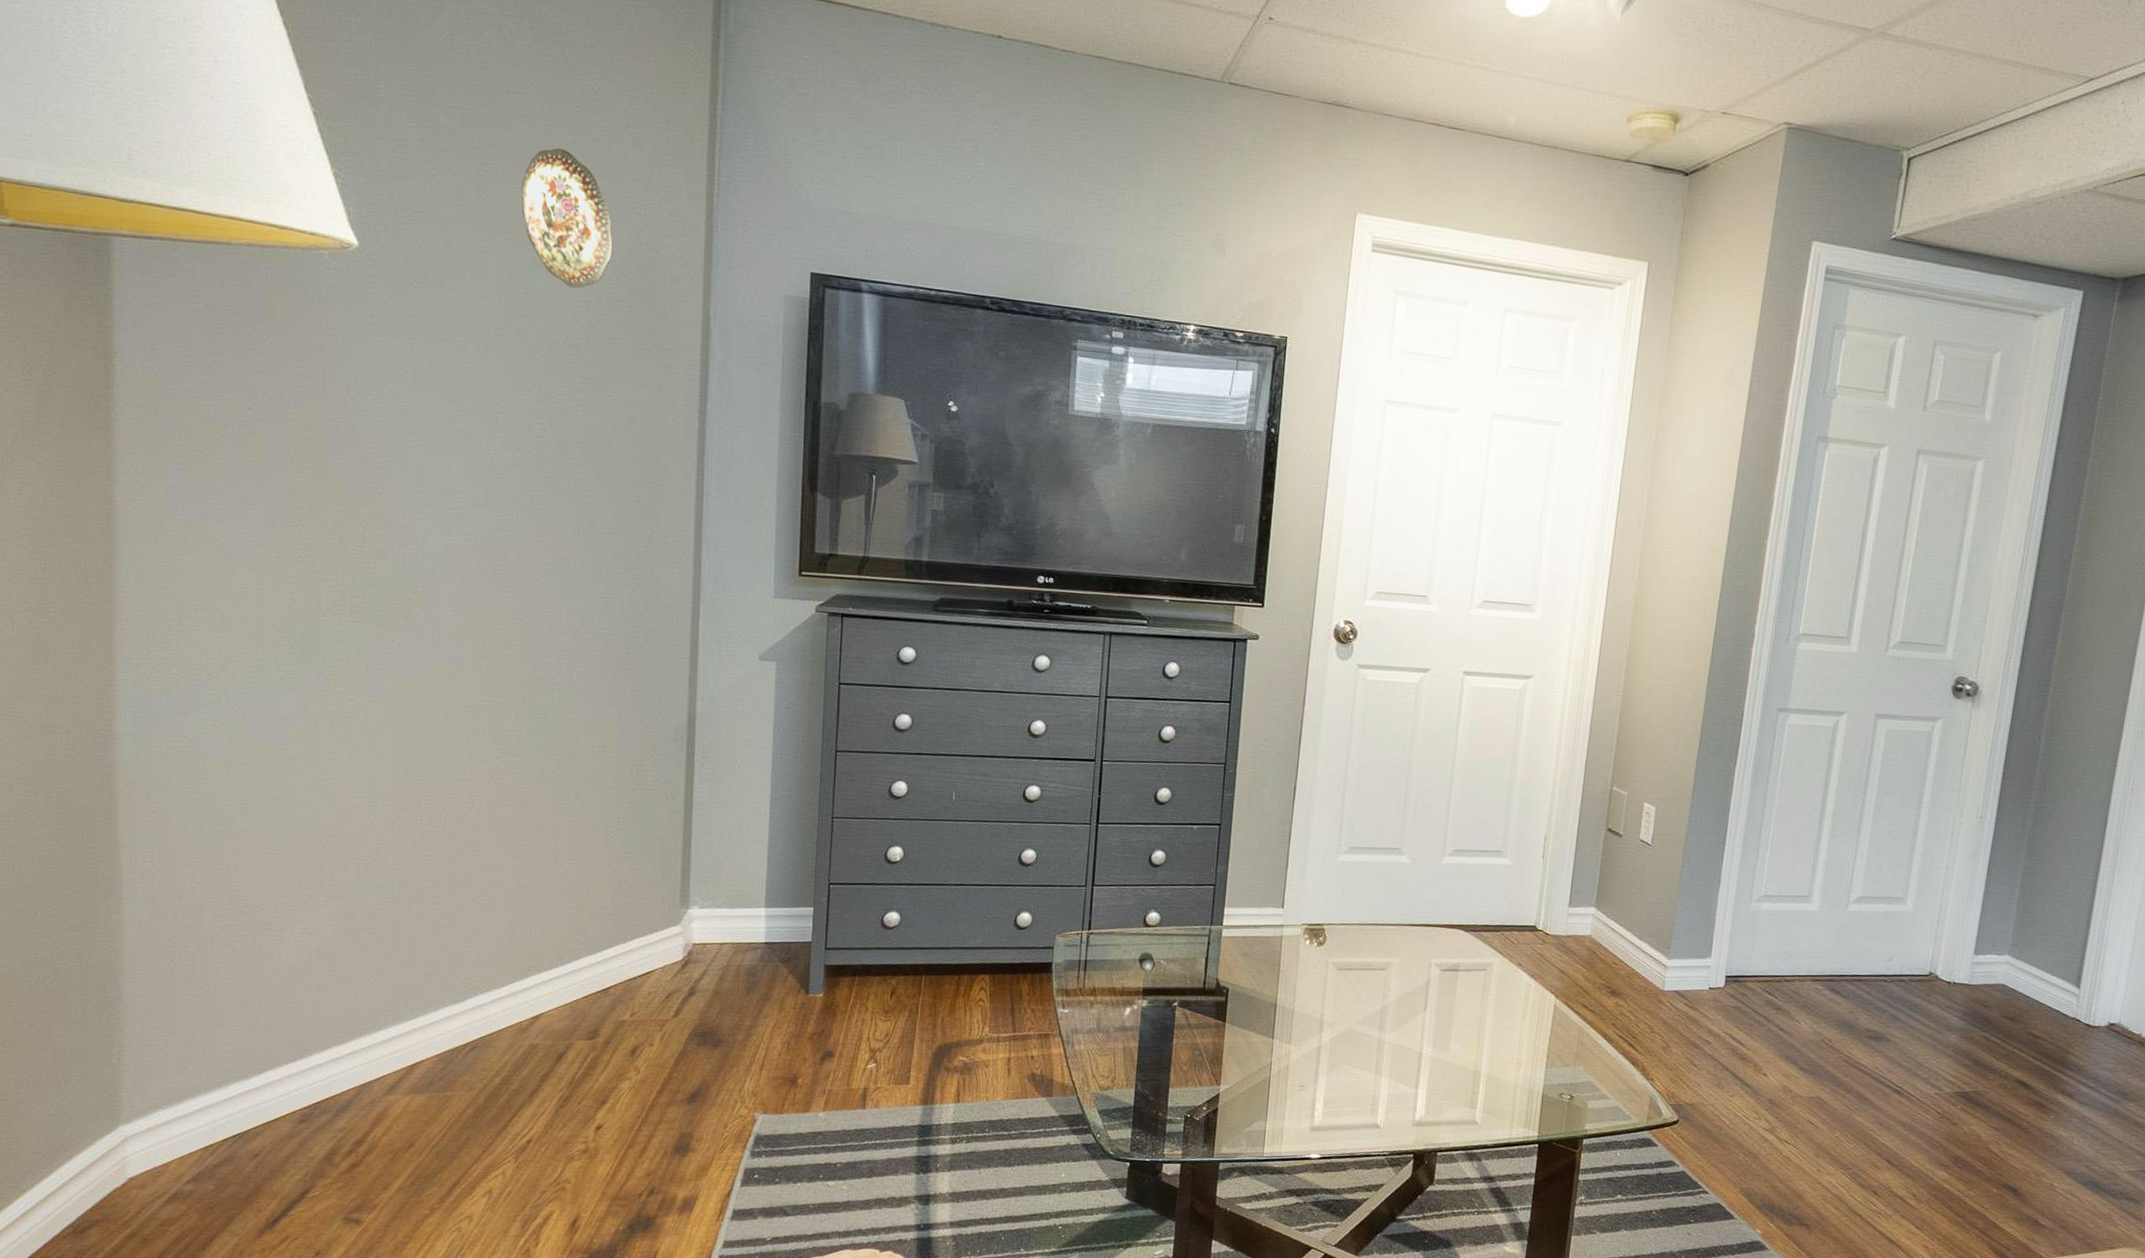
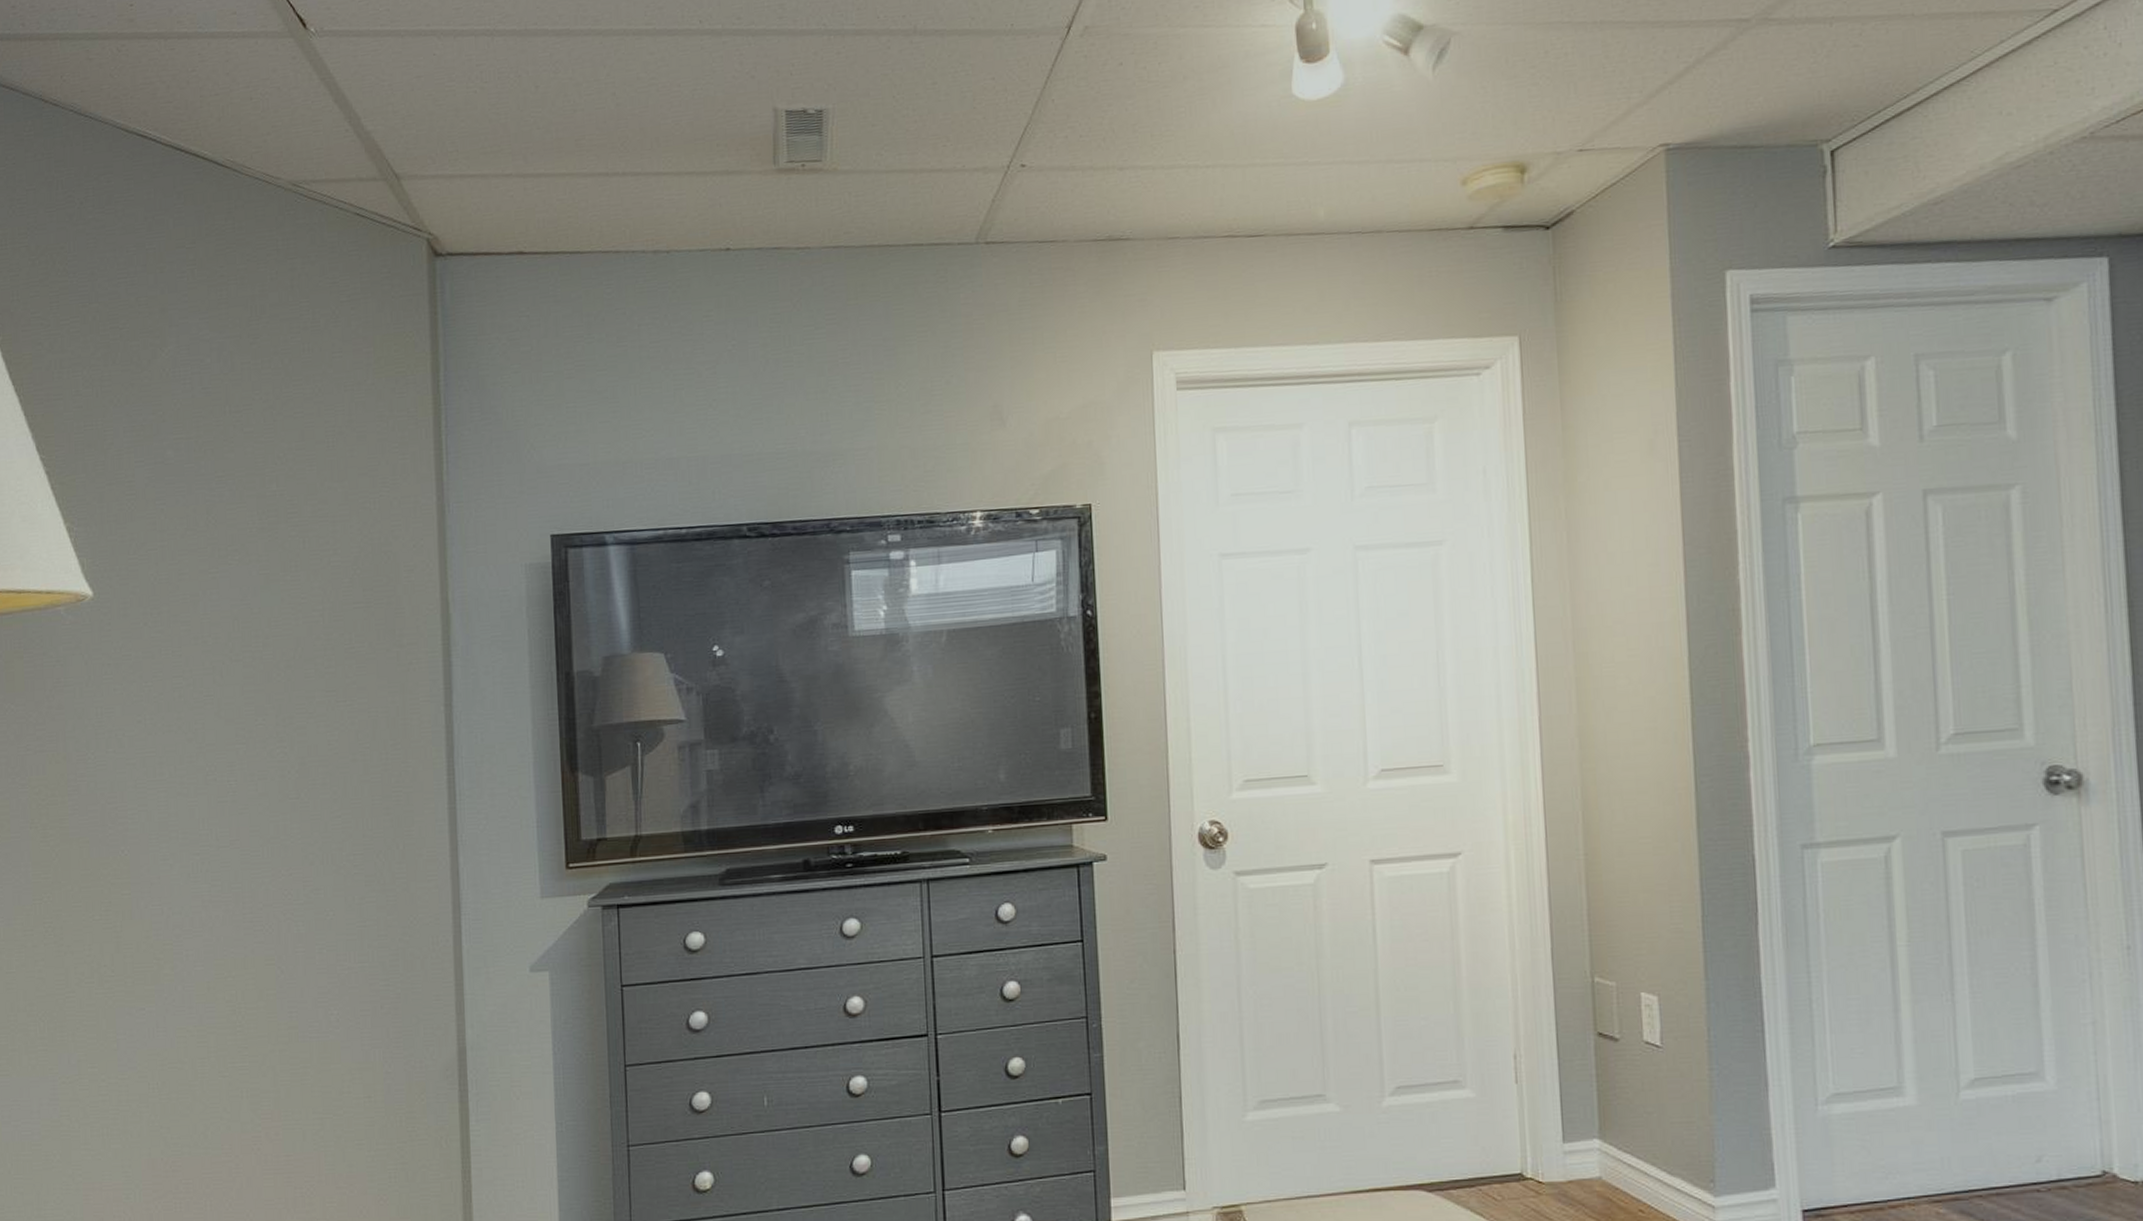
decorative plate: present [521,147,613,288] -> none [249,457,344,598]

